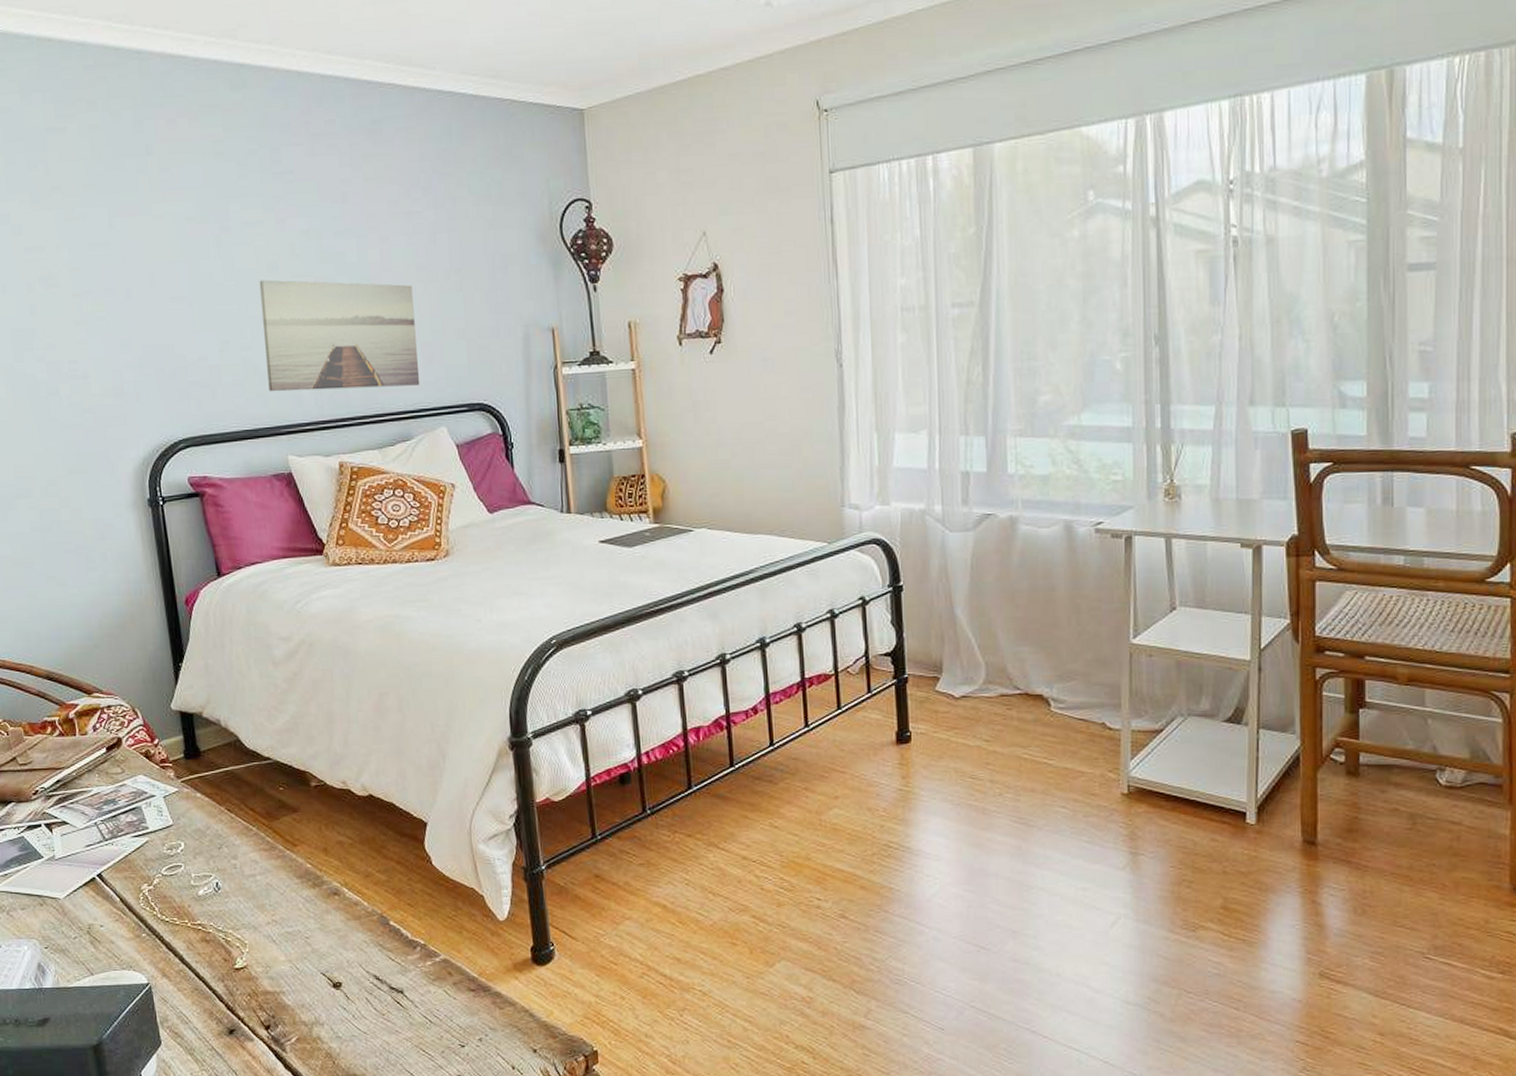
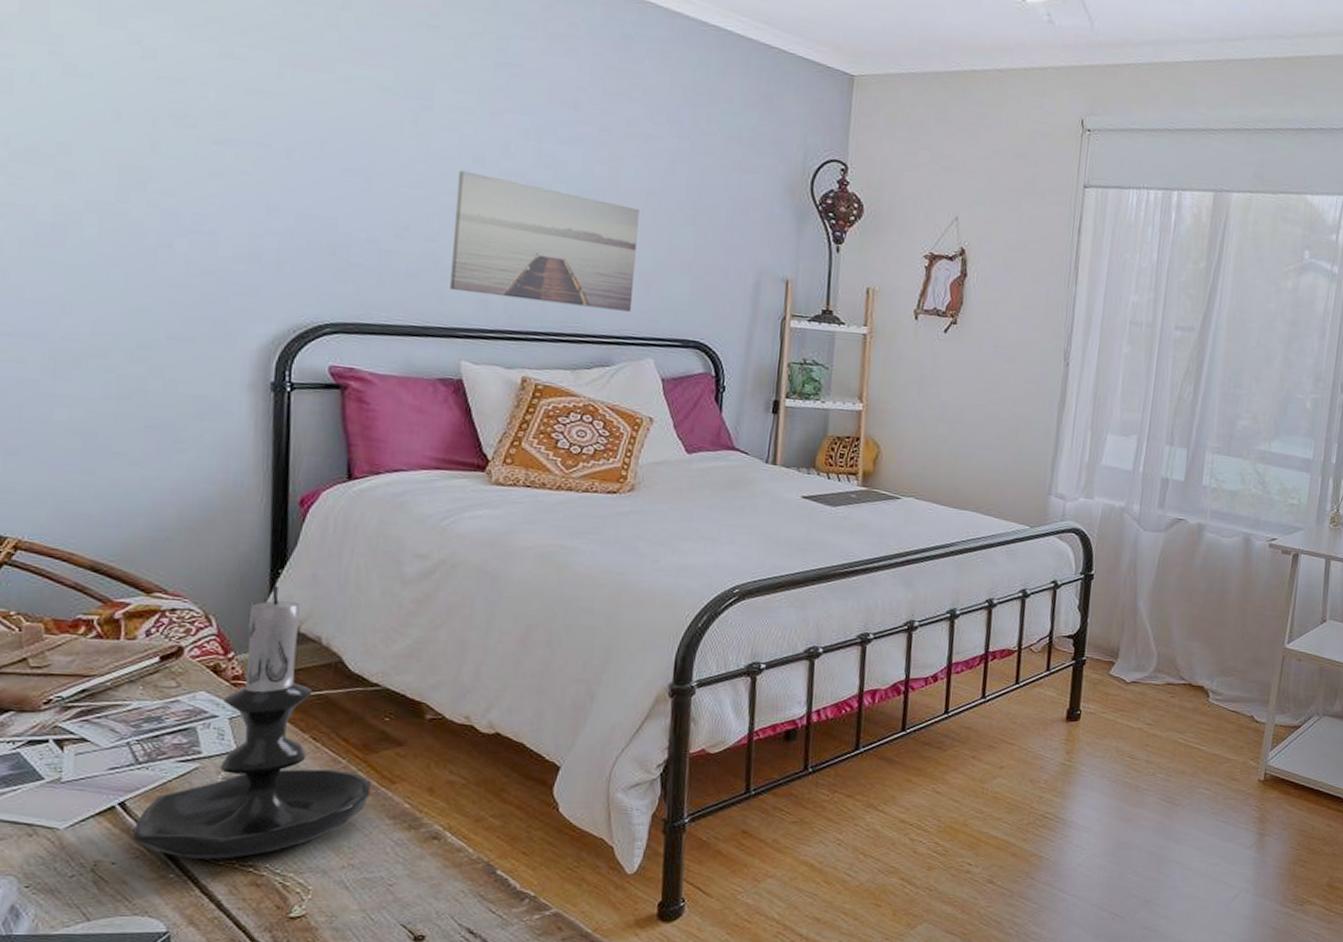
candle holder: none [111,677,279,920] -> present [134,585,371,859]

